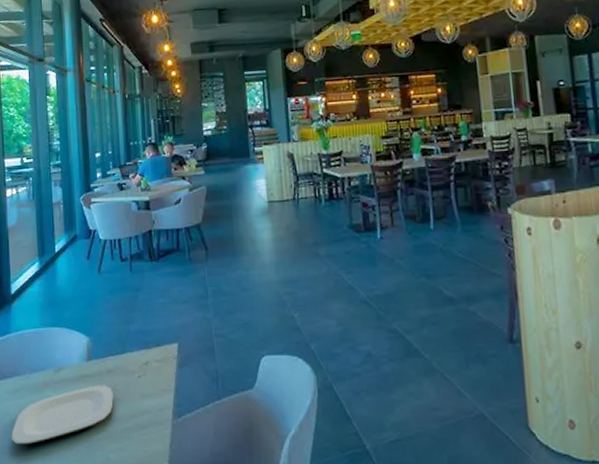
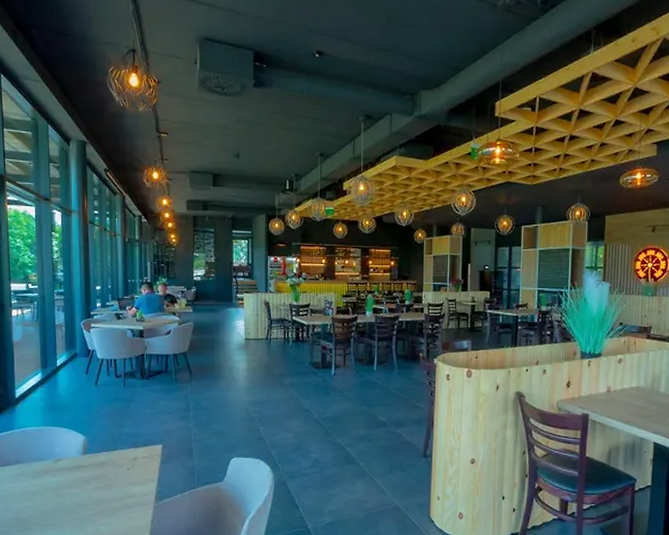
plate: present [11,385,114,445] -> none [14,474,105,518]

